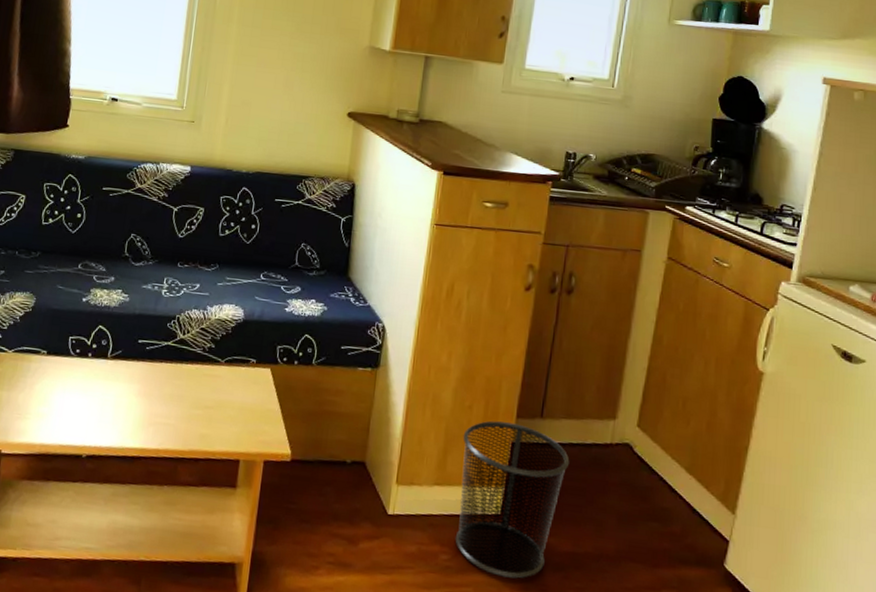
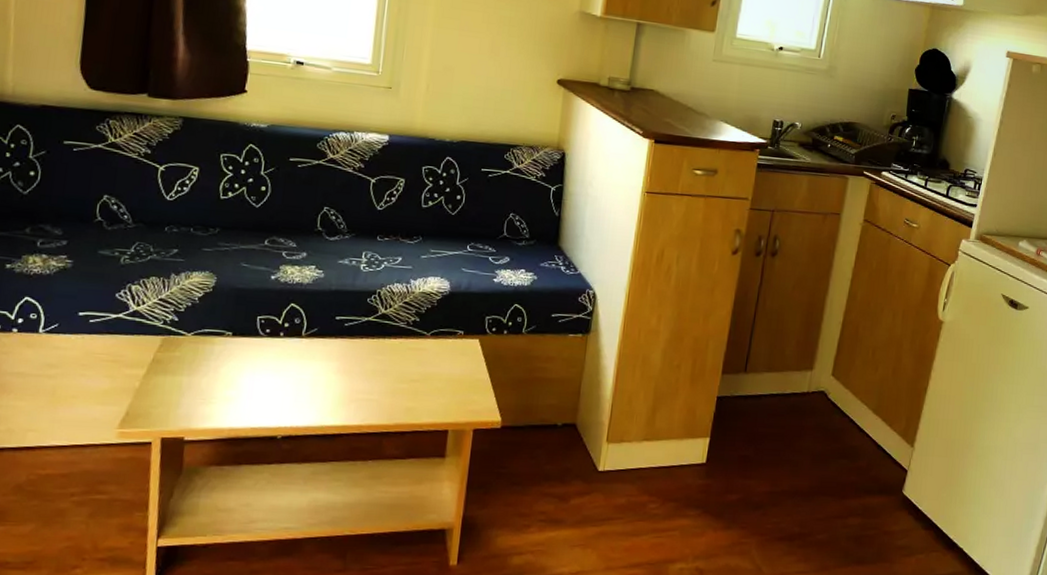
waste bin: present [455,420,570,579] -> none [662,378,770,519]

